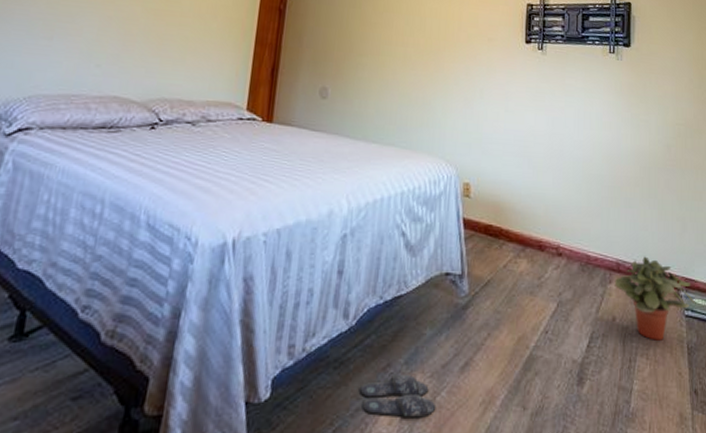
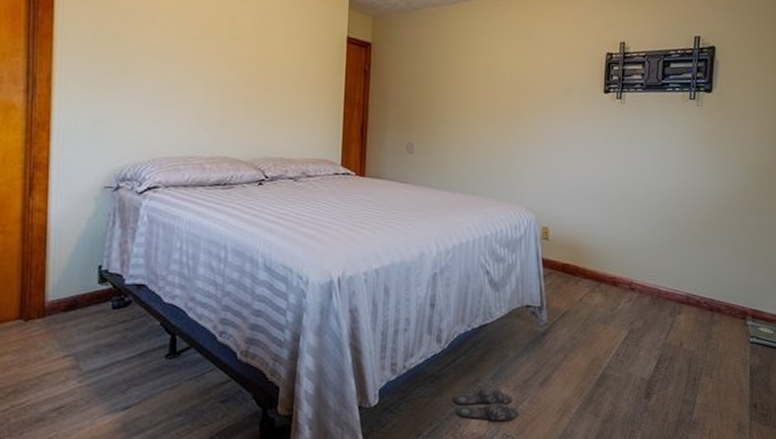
potted plant: present [614,256,695,340] -> none [683,290,760,363]

